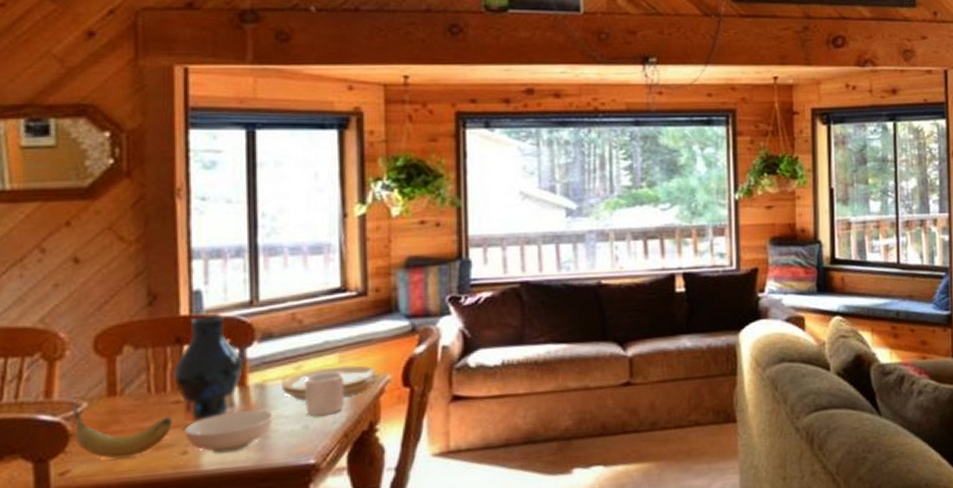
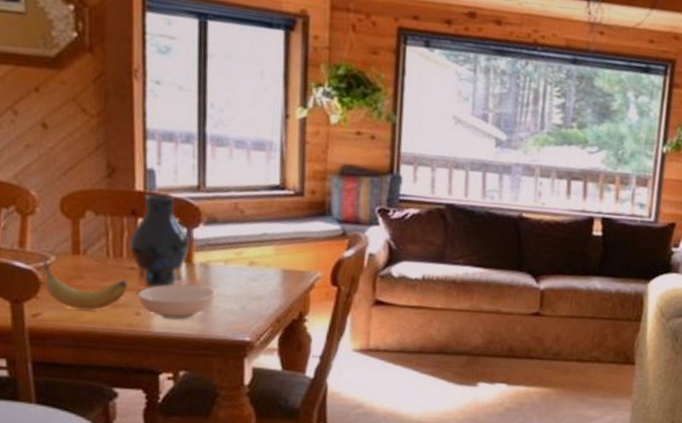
plate: present [282,365,377,401] -> none [223,257,309,286]
mug: present [304,371,345,416] -> none [242,261,280,300]

